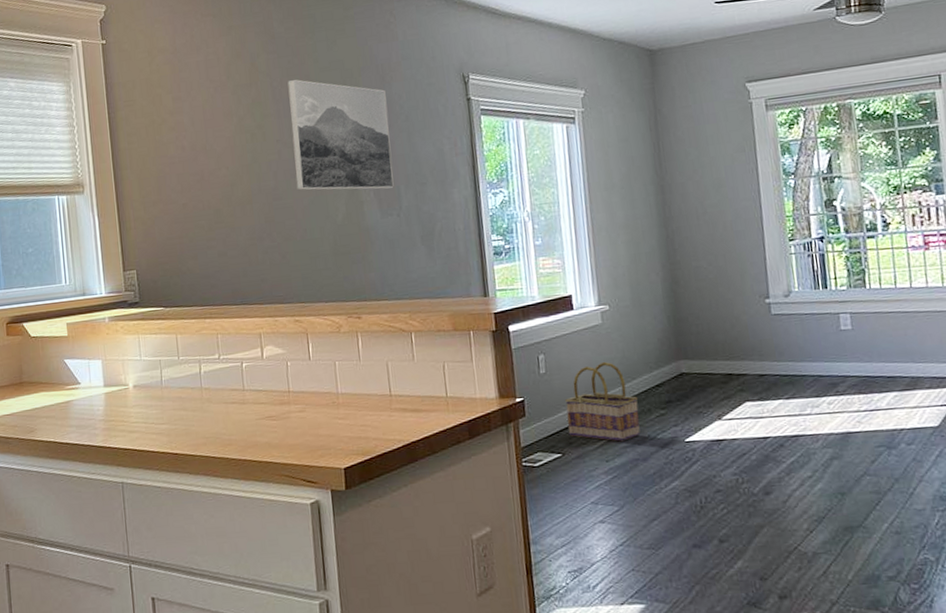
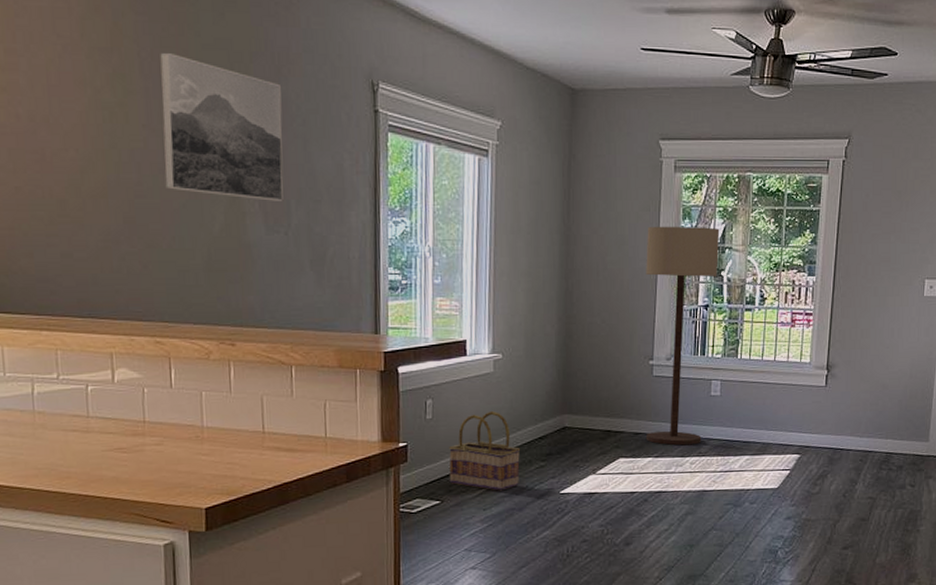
floor lamp: none [744,159,838,386] -> present [645,226,720,446]

